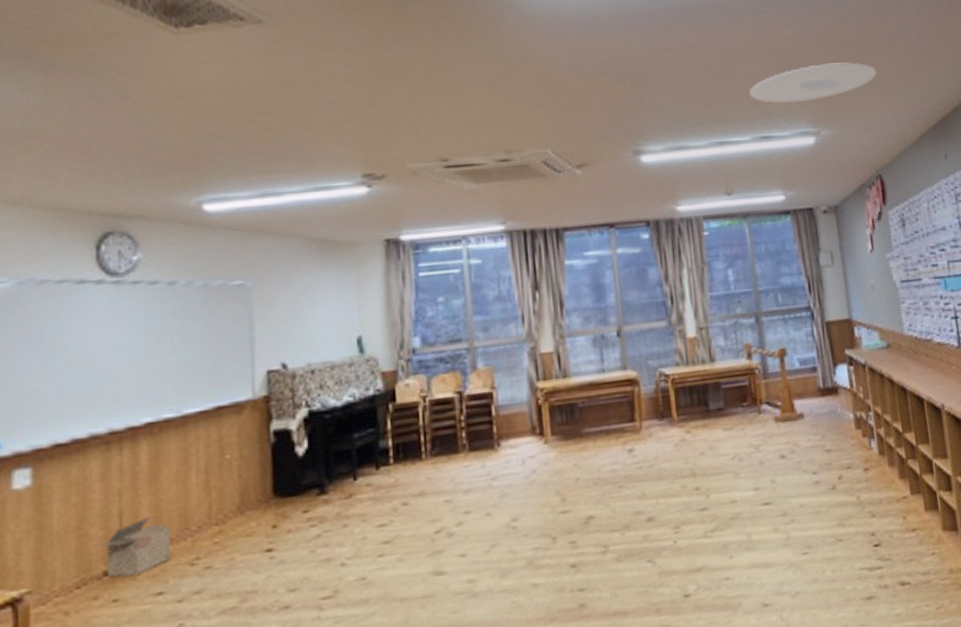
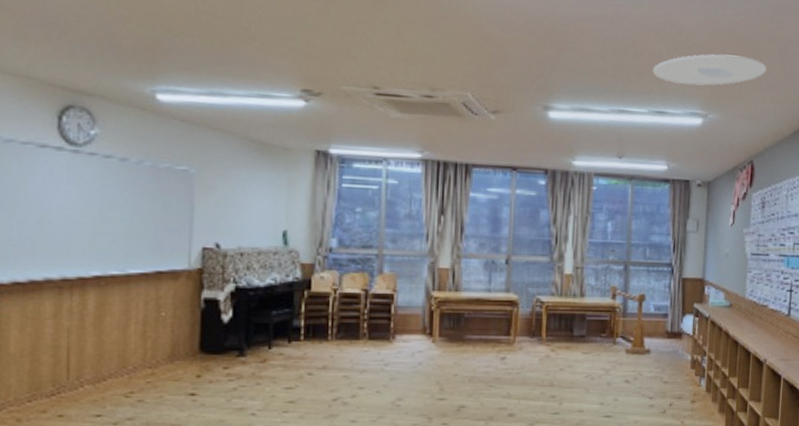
cardboard box: present [93,517,171,578] -> none [44,354,110,399]

